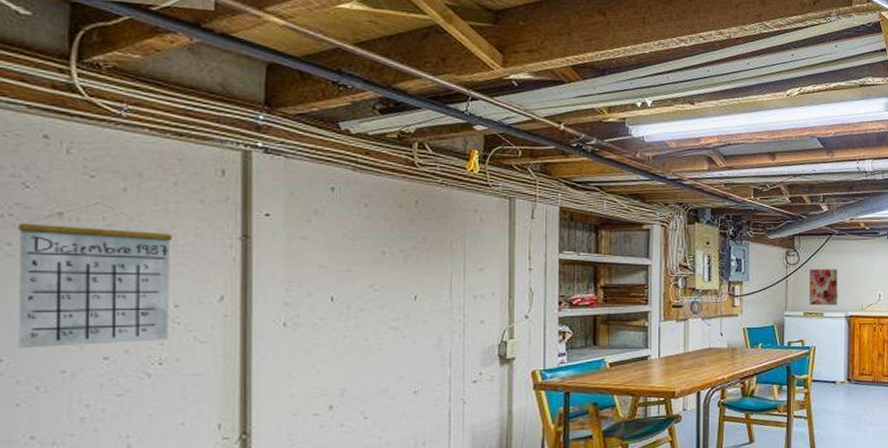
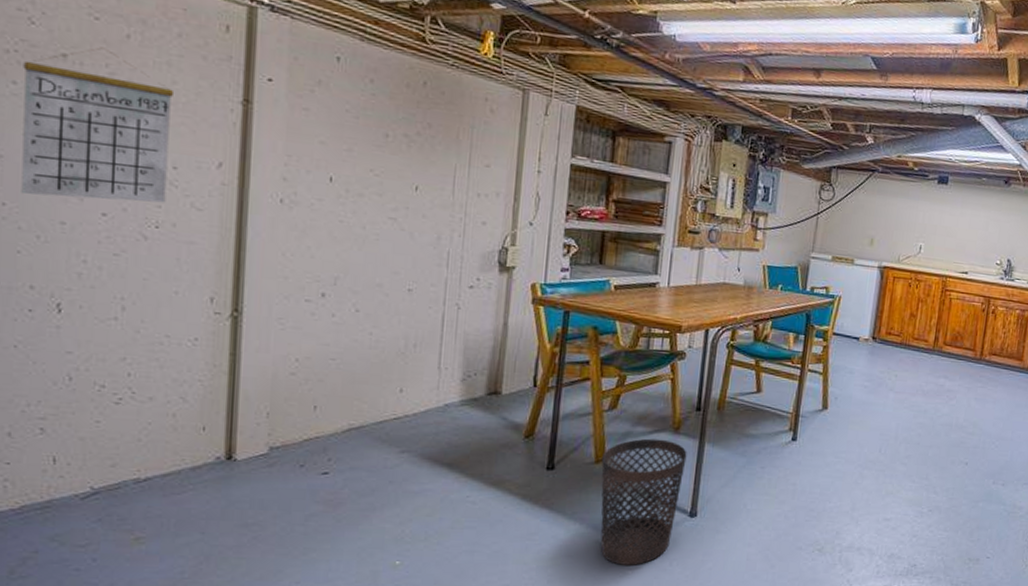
wall art: present [810,269,837,306] -> none [840,208,876,254]

